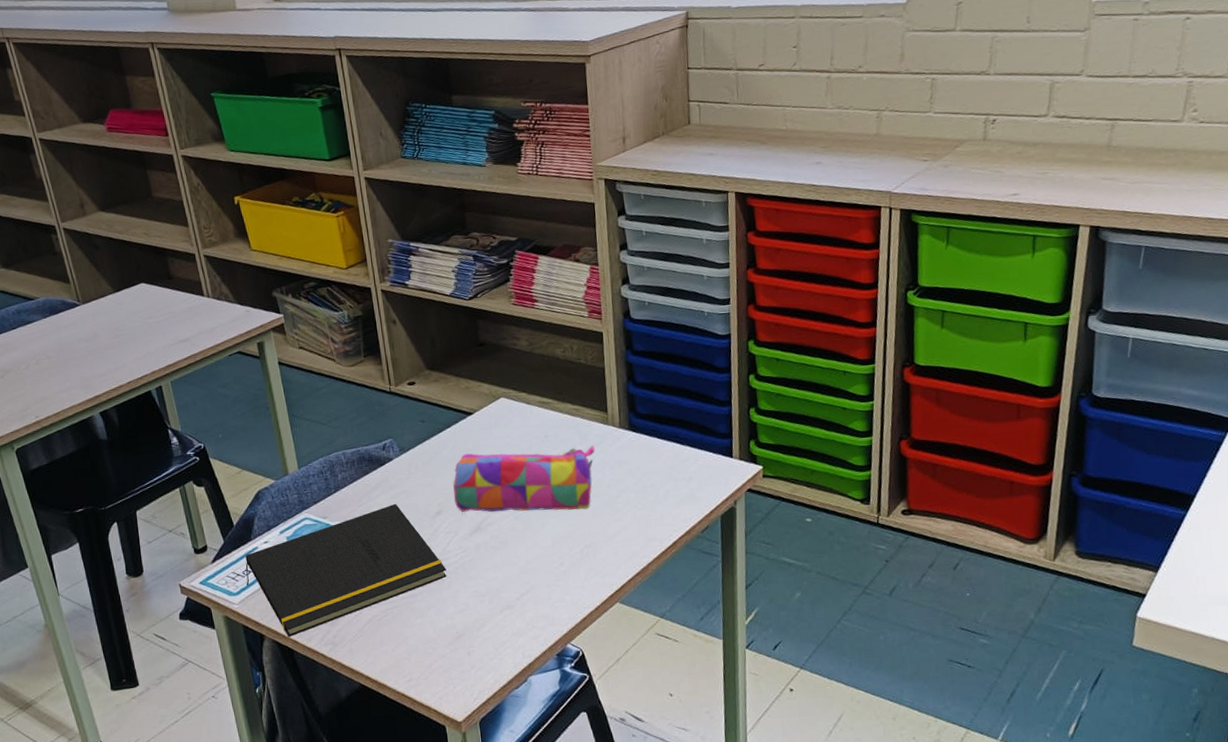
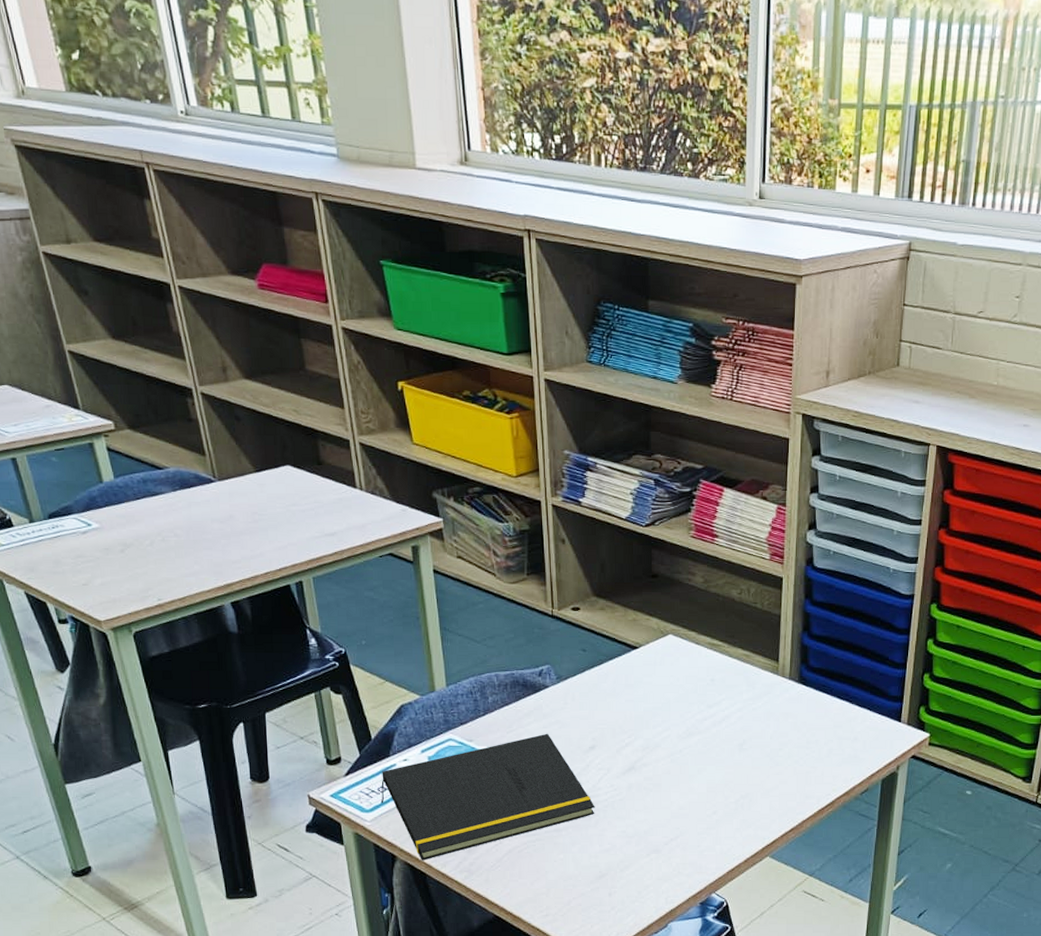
pencil case: present [453,445,595,512] -> none [610,689,761,759]

